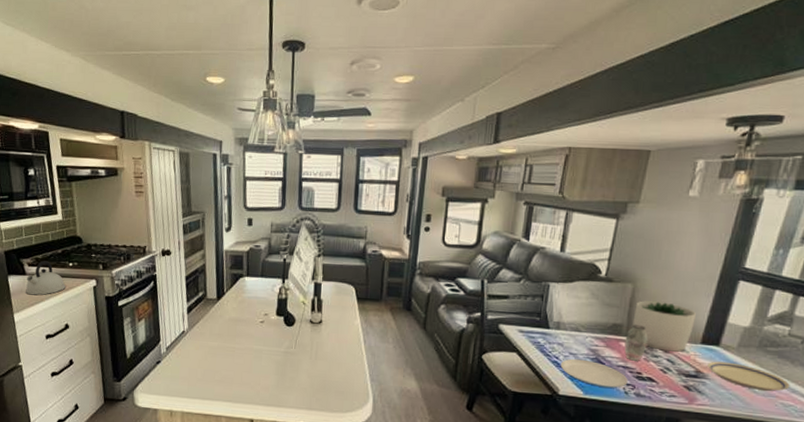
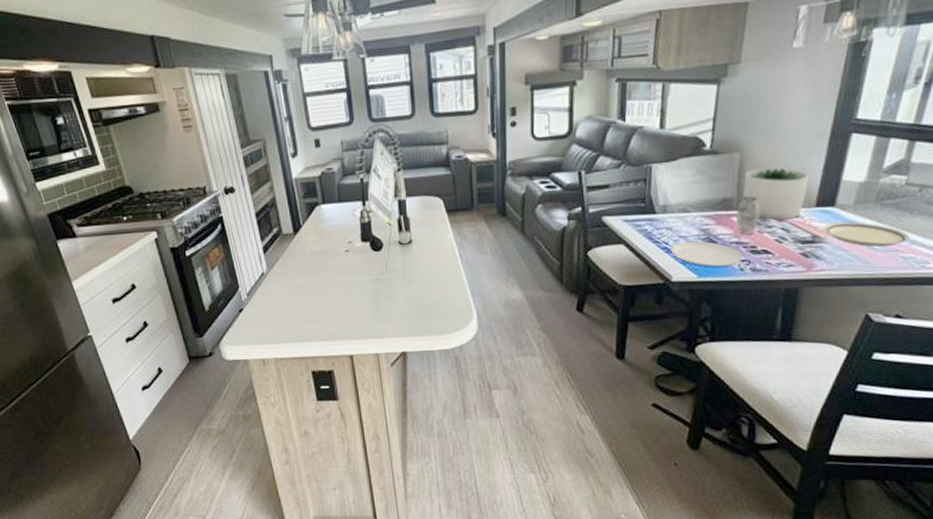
kettle: present [26,260,66,296] -> none [77,218,125,259]

